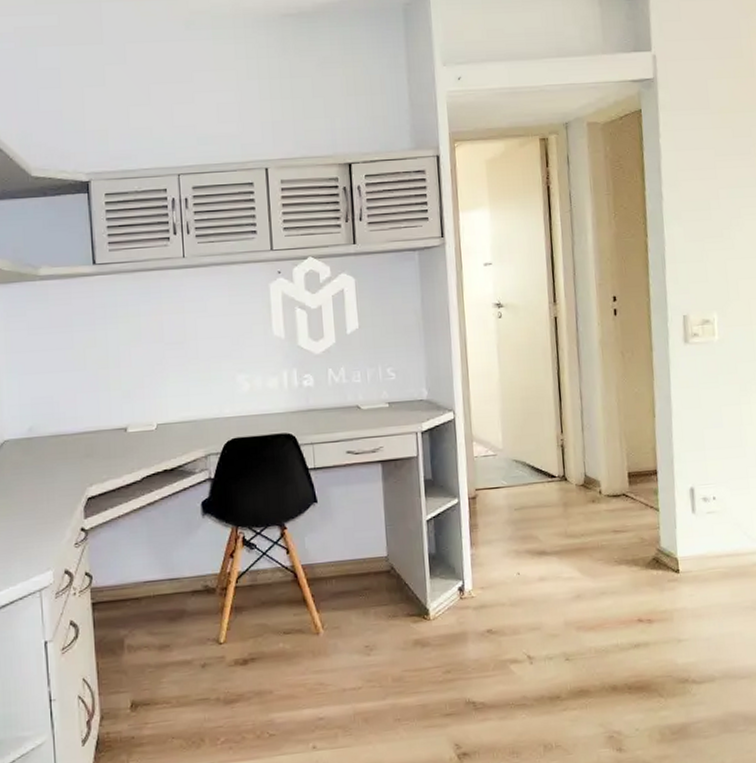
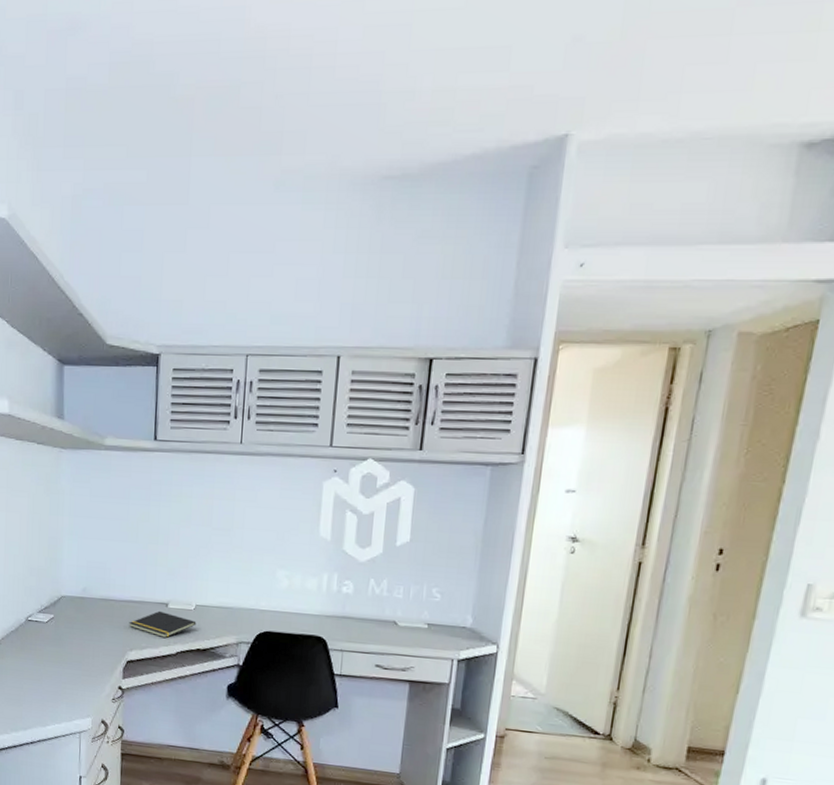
notepad: none [85,437,160,466] -> present [129,610,197,639]

